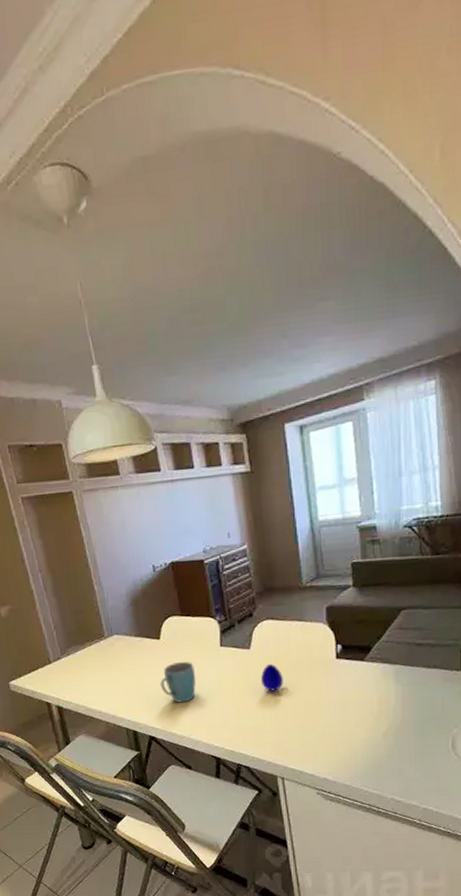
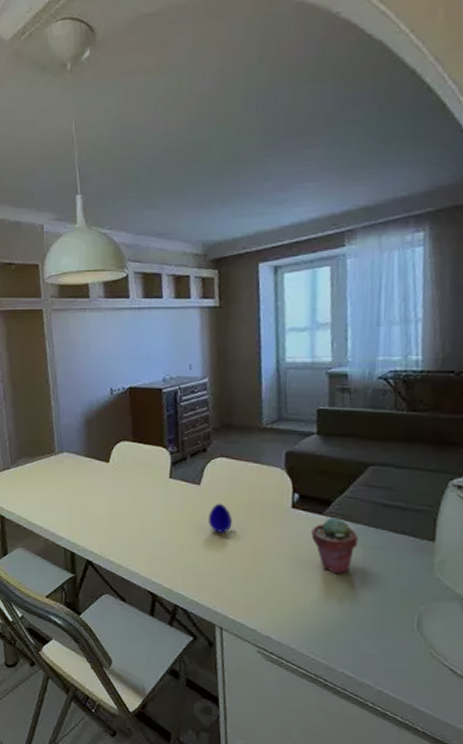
mug: present [160,661,196,703] -> none [104,487,141,531]
potted succulent: none [355,662,397,712] -> present [311,517,358,574]

